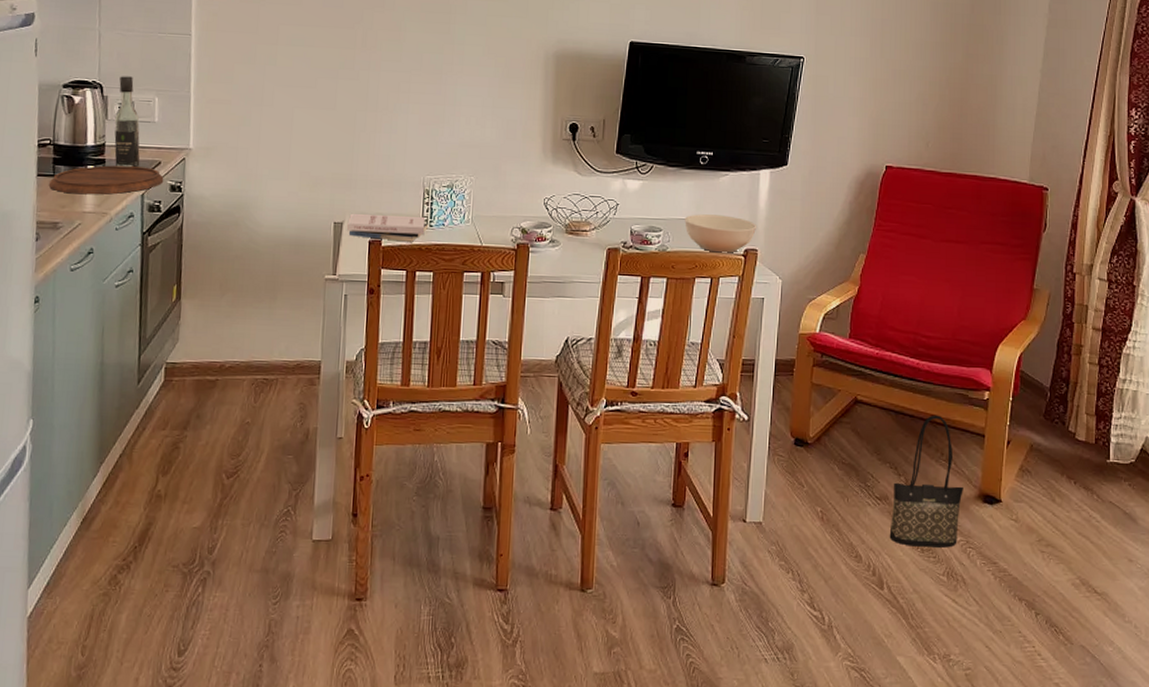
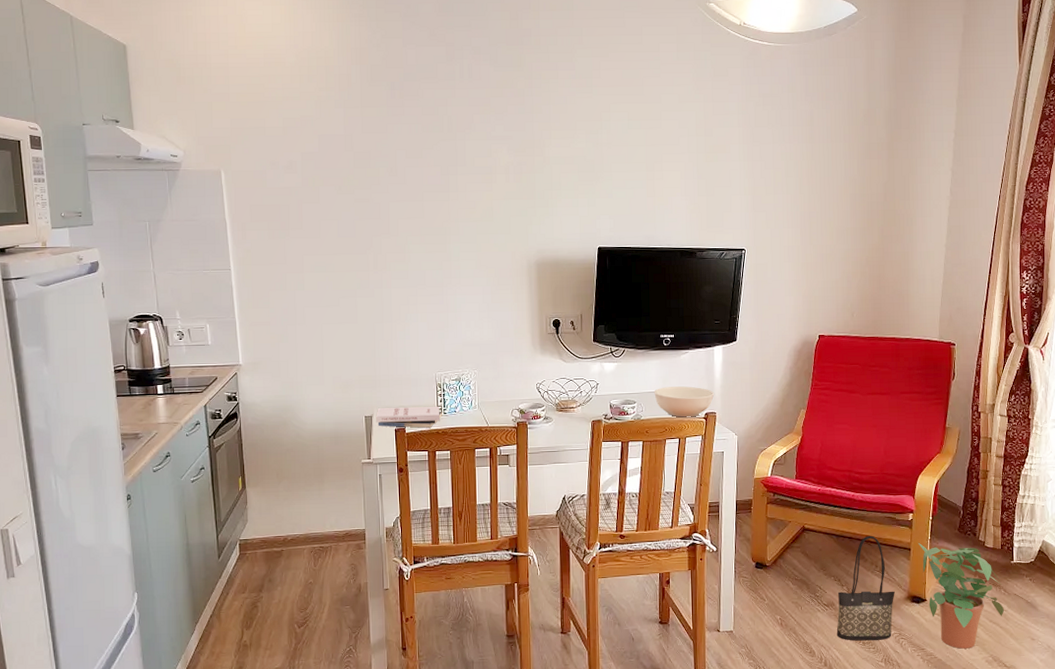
cutting board: present [49,165,164,195] -> none [128,383,221,409]
bottle: present [114,76,140,168] -> none [175,308,200,384]
potted plant: none [995,428,1097,567] -> present [919,542,1005,649]

